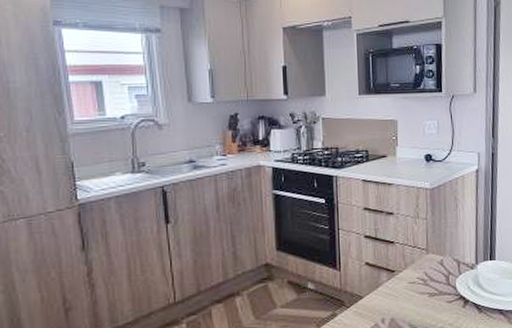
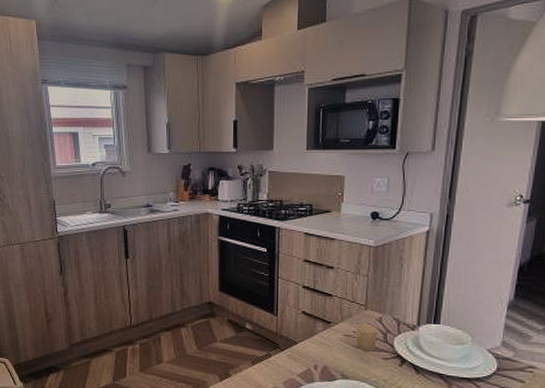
candle: none [419,268,441,297] -> present [355,323,378,352]

